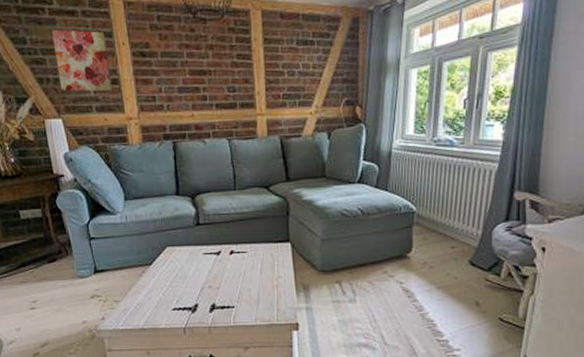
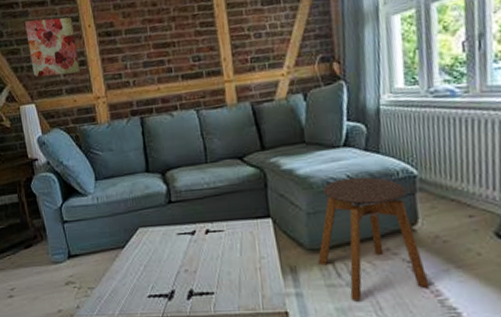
stool: none [327,210,415,315] -> present [318,177,430,302]

